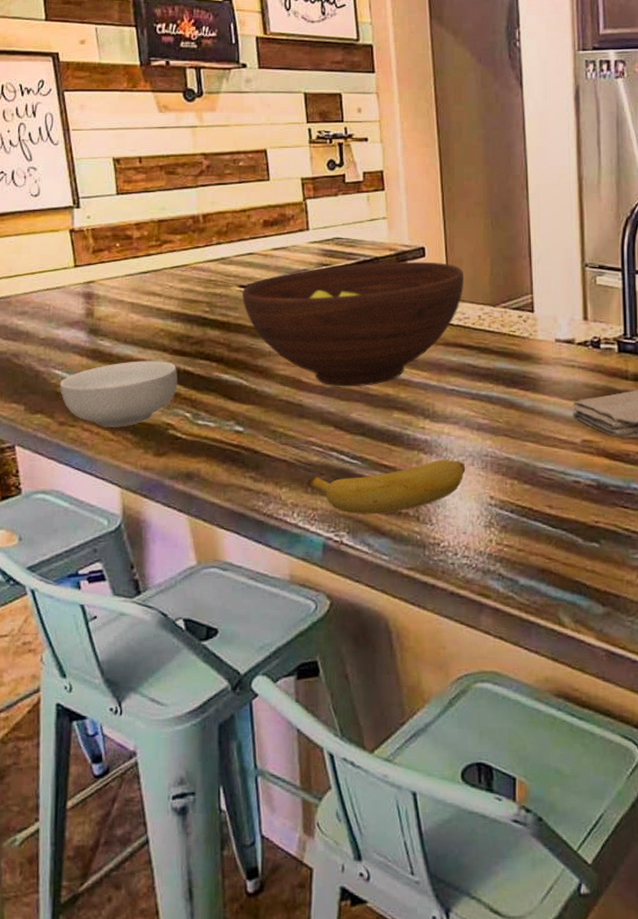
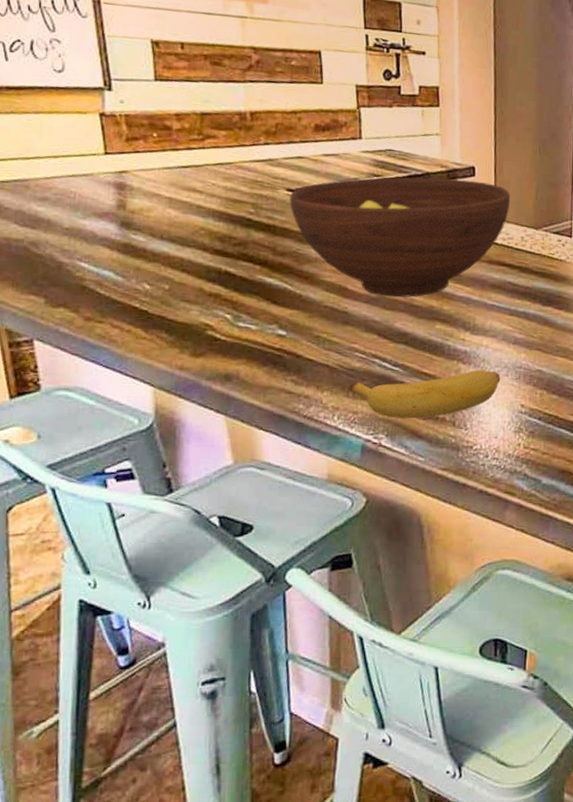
cereal bowl: present [60,361,178,427] -> none [86,258,218,326]

